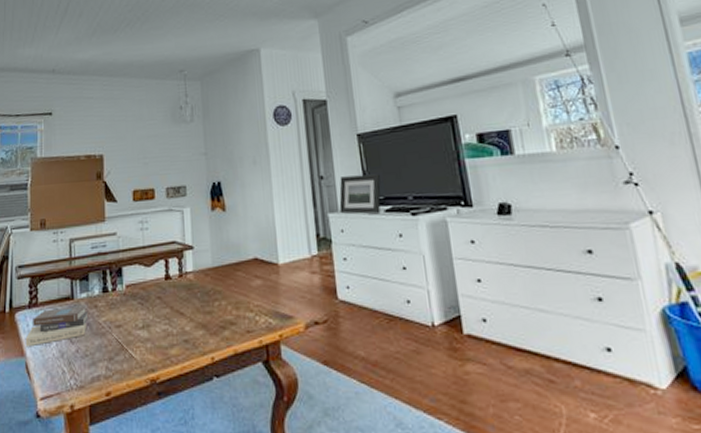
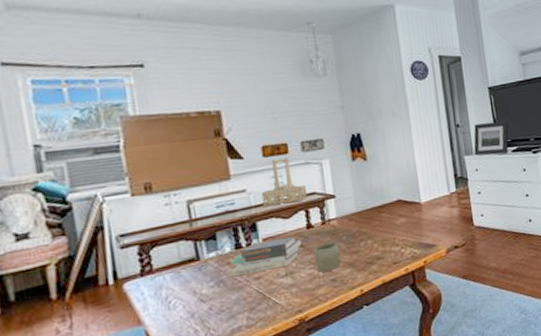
books: present [25,306,89,347] -> none [141,264,221,316]
books: none [97,286,160,322] -> present [230,236,302,278]
decorative basket: none [128,203,169,252] -> present [261,158,308,207]
mug: none [169,298,194,331] -> present [313,242,341,272]

